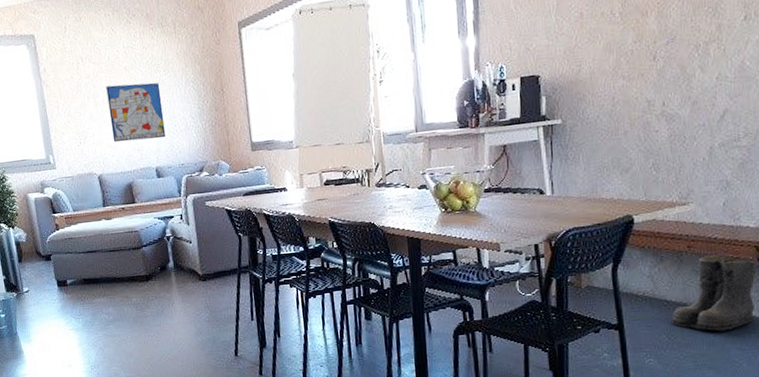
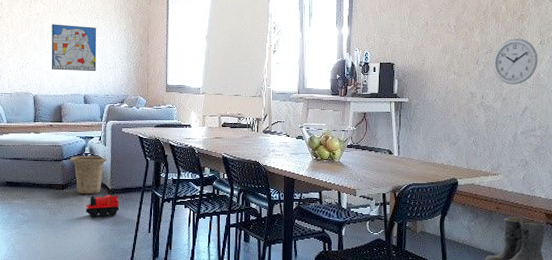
basket: none [150,237,194,285] -> present [69,155,108,195]
toy train: none [175,279,215,310] -> present [84,194,120,218]
wall clock: none [677,16,742,82] -> present [493,39,538,85]

